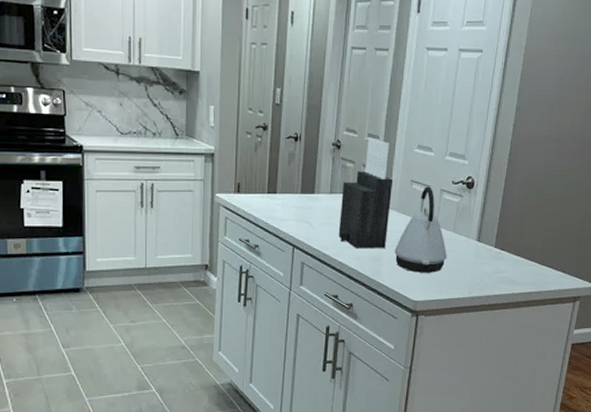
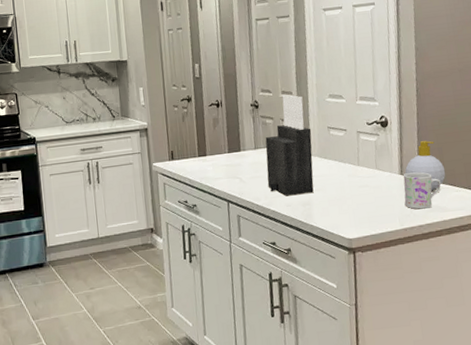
kettle: present [394,186,447,273] -> none [322,130,374,212]
mug: none [476,240,516,279] -> present [403,171,441,210]
soap bottle: none [482,209,523,263] -> present [404,141,446,192]

